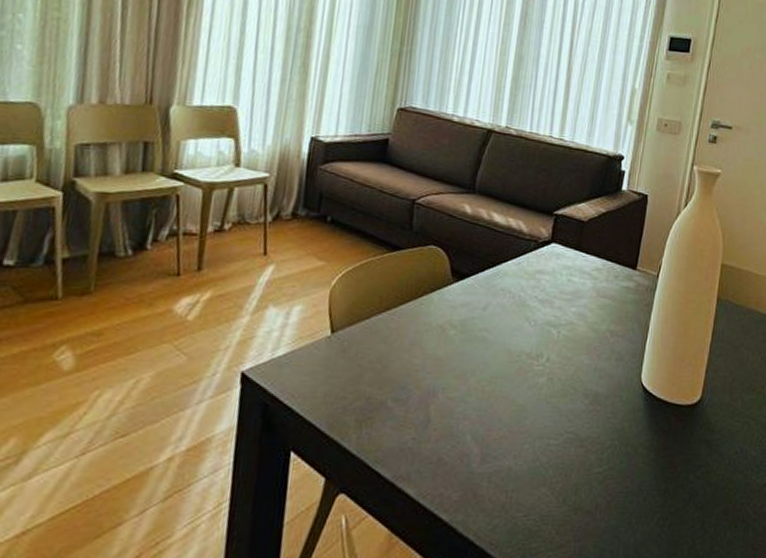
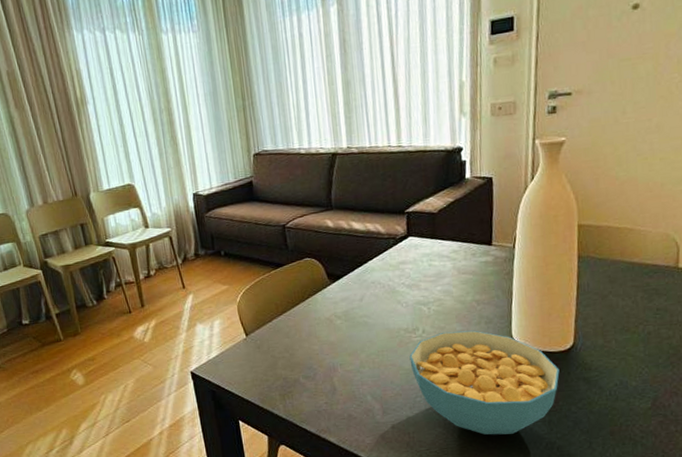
cereal bowl: none [525,363,684,503] -> present [409,330,560,435]

